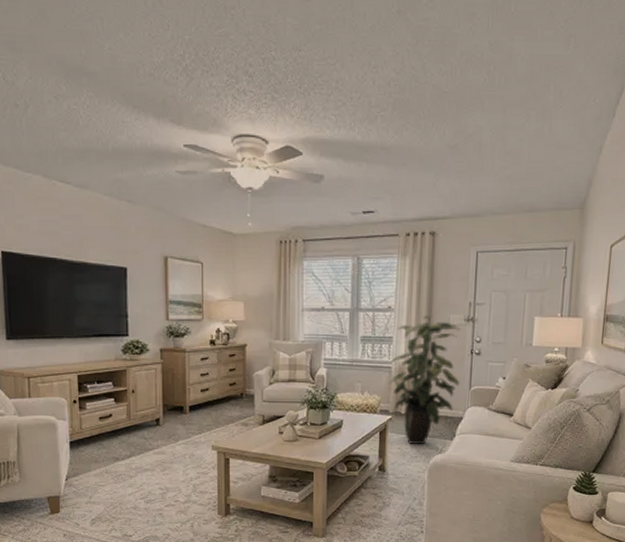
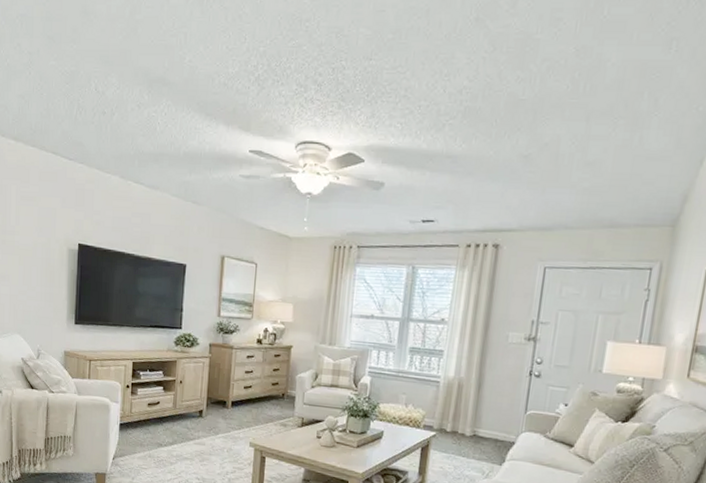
indoor plant: present [389,315,460,445] -> none [436,330,519,467]

